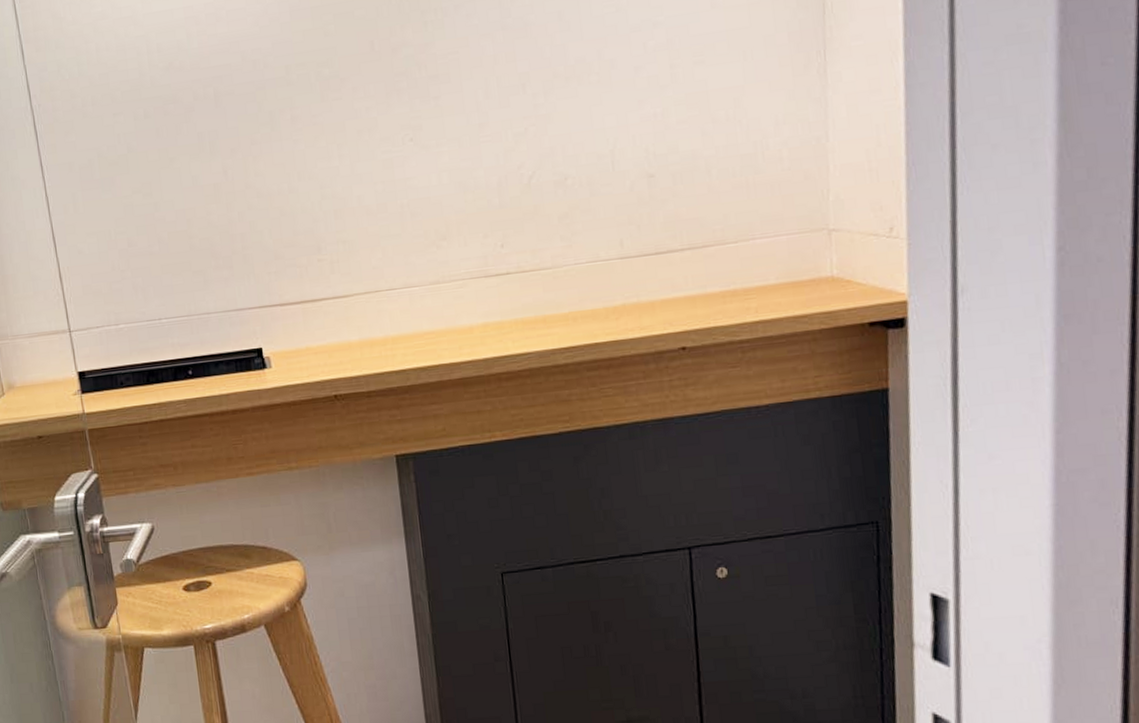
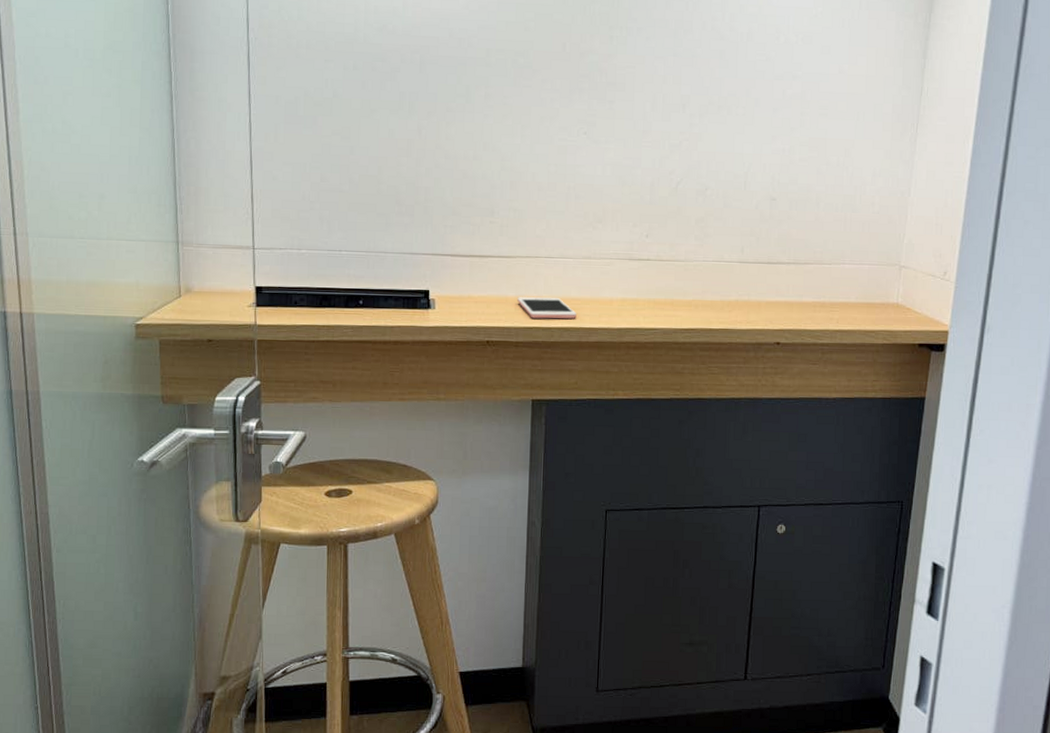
cell phone: none [361,333,433,362] -> present [517,297,577,319]

